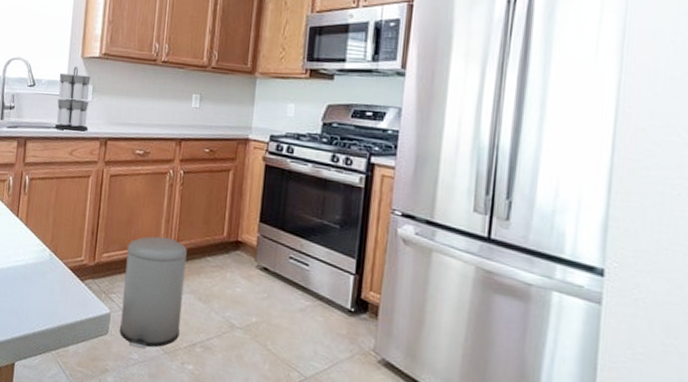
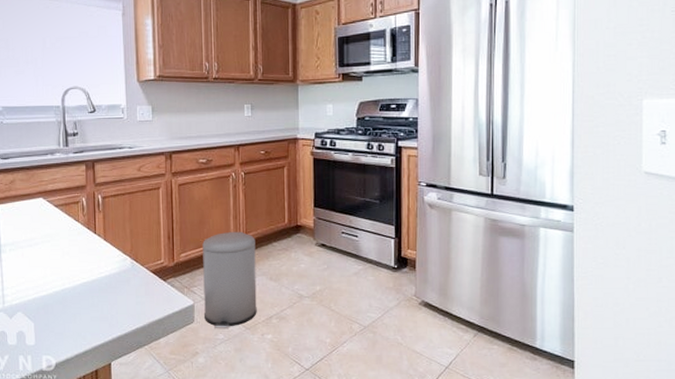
spice rack: present [54,66,91,132] -> none [118,90,153,150]

